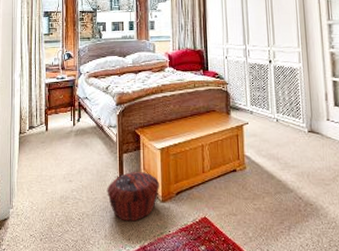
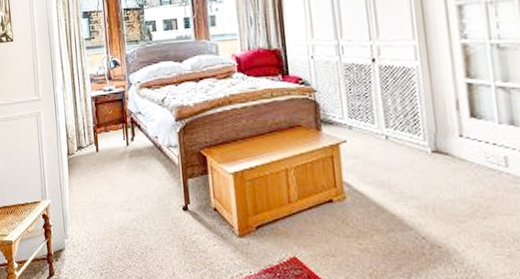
woven basket: present [107,172,160,222] -> none [171,200,236,259]

